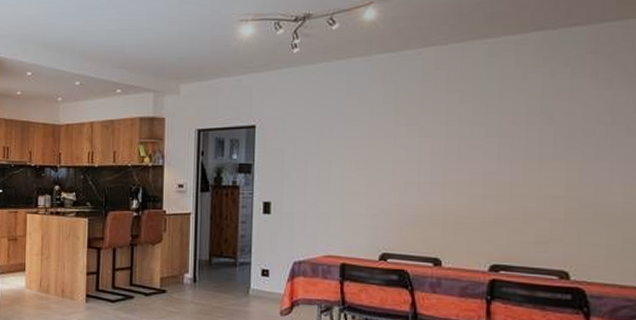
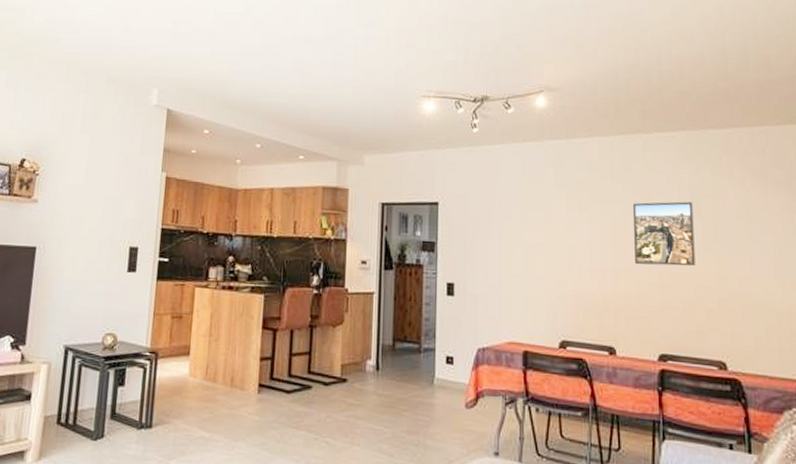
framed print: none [468,108,544,177] -> present [632,201,695,266]

